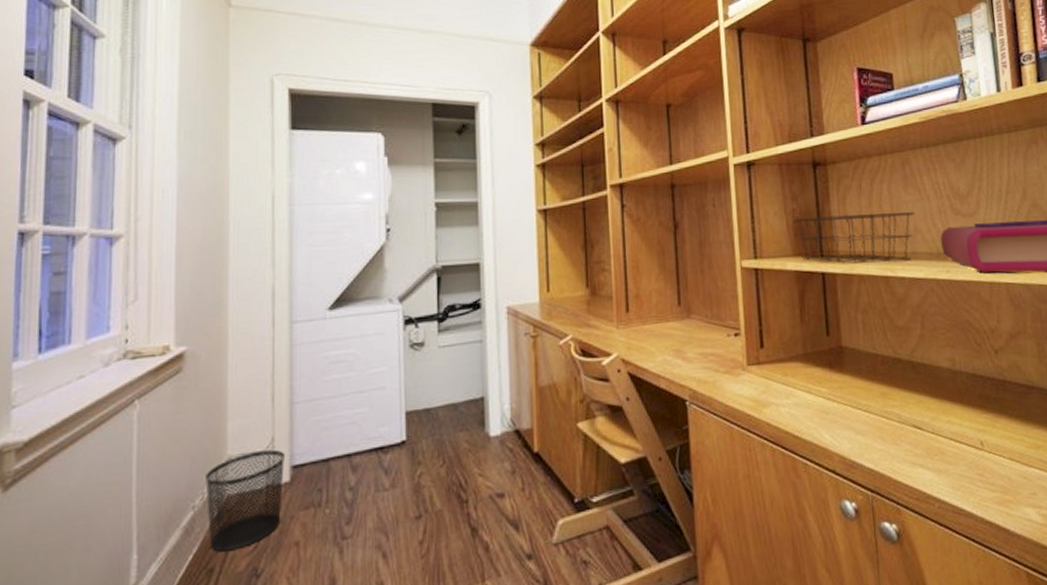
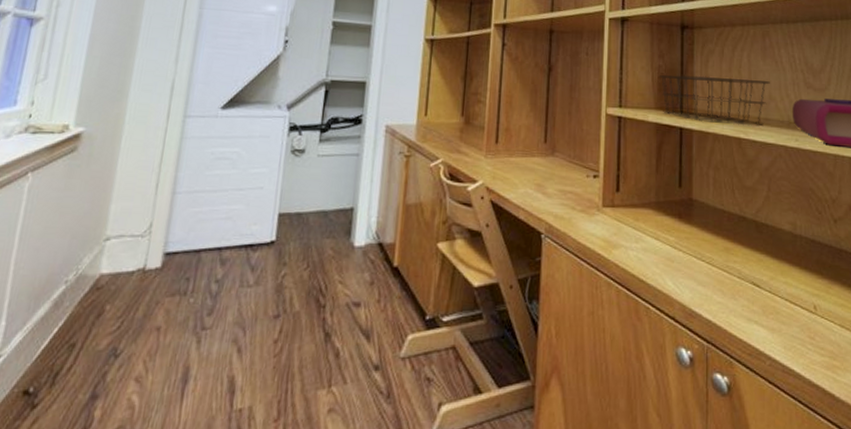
waste bin: present [205,449,285,552] -> none [75,234,160,328]

